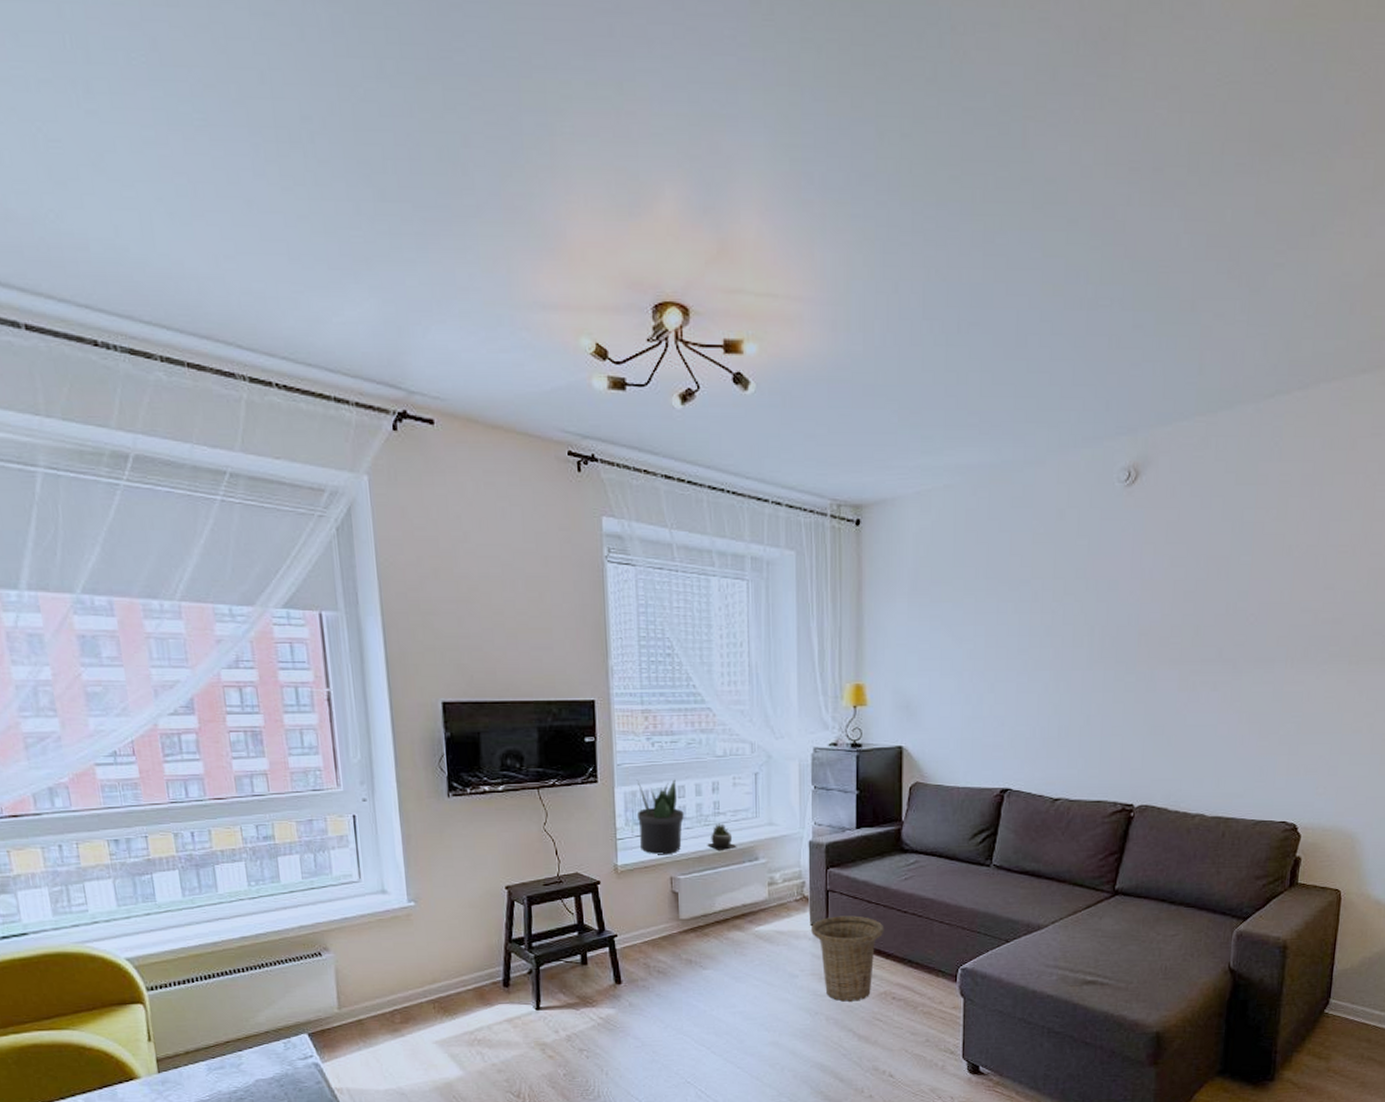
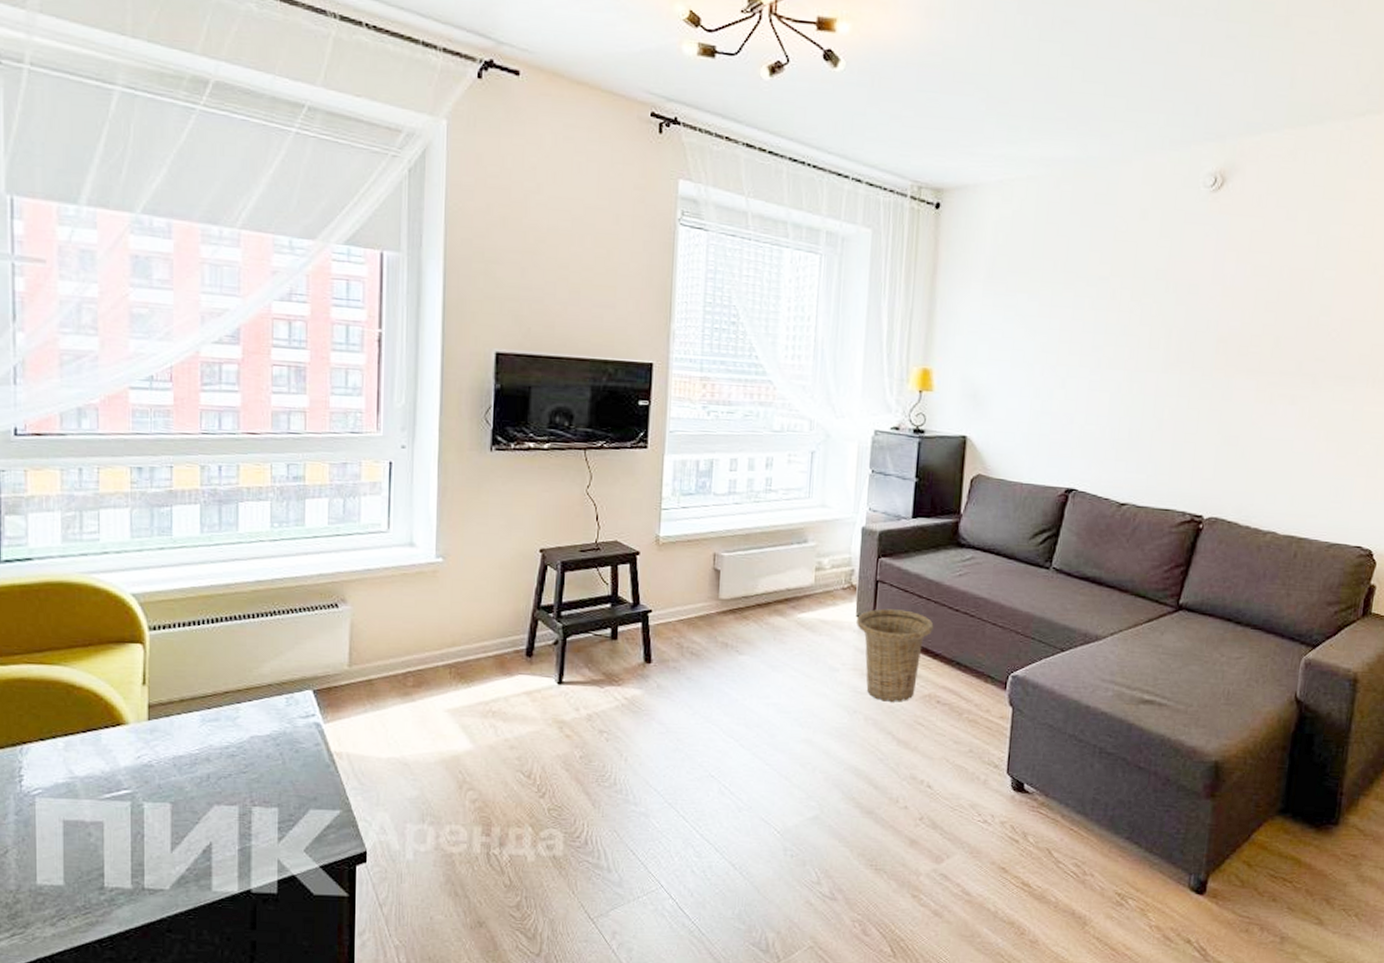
planter: present [636,779,684,855] -> none [685,448,734,530]
succulent plant: present [707,823,736,850] -> none [755,501,785,530]

